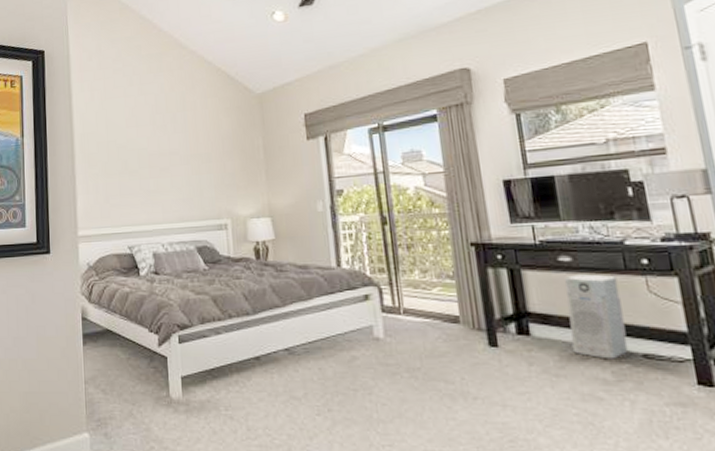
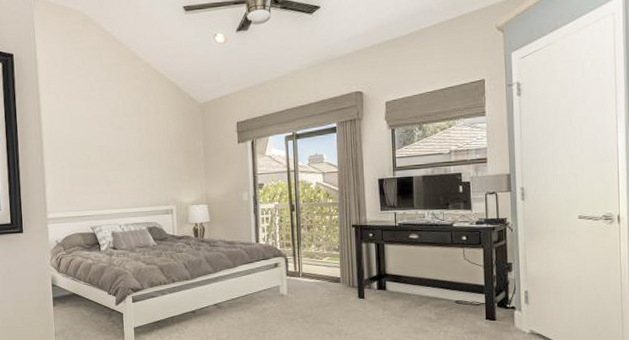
air purifier: present [565,274,629,359] -> none [412,247,447,305]

